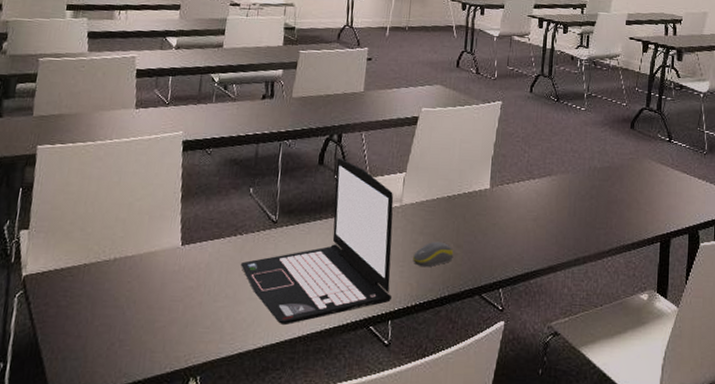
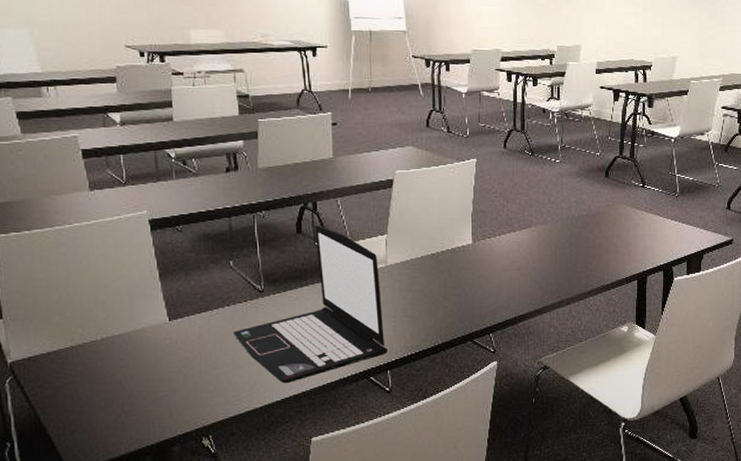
computer mouse: present [413,241,454,268] -> none [404,296,443,321]

